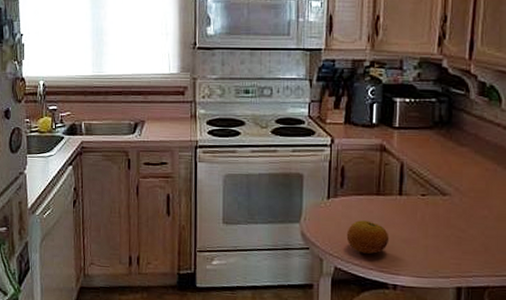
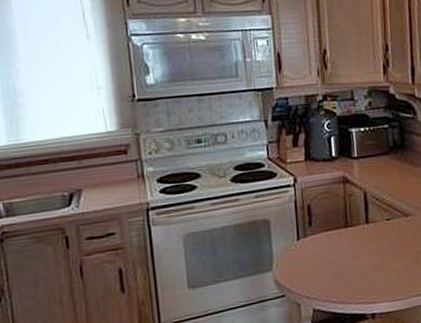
fruit: present [346,220,390,254] -> none [320,255,363,289]

